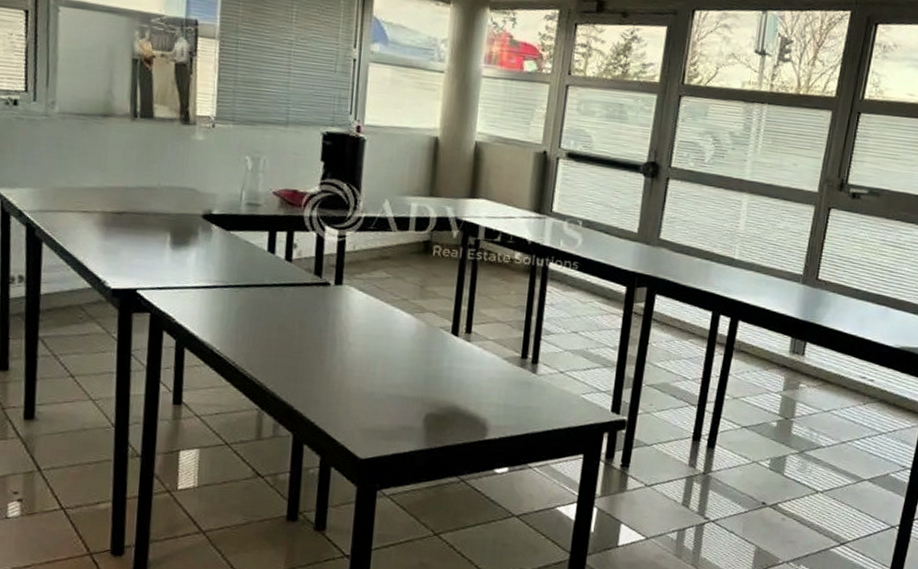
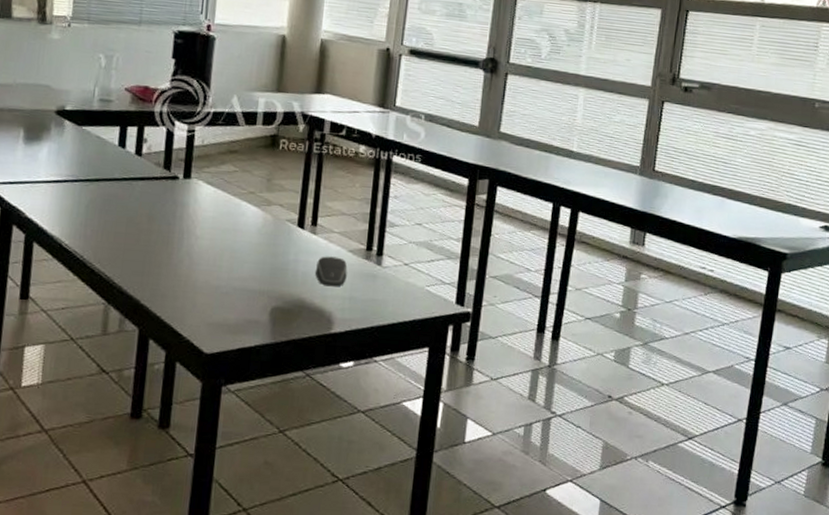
computer mouse: none [470,363,503,394] -> present [316,256,348,286]

